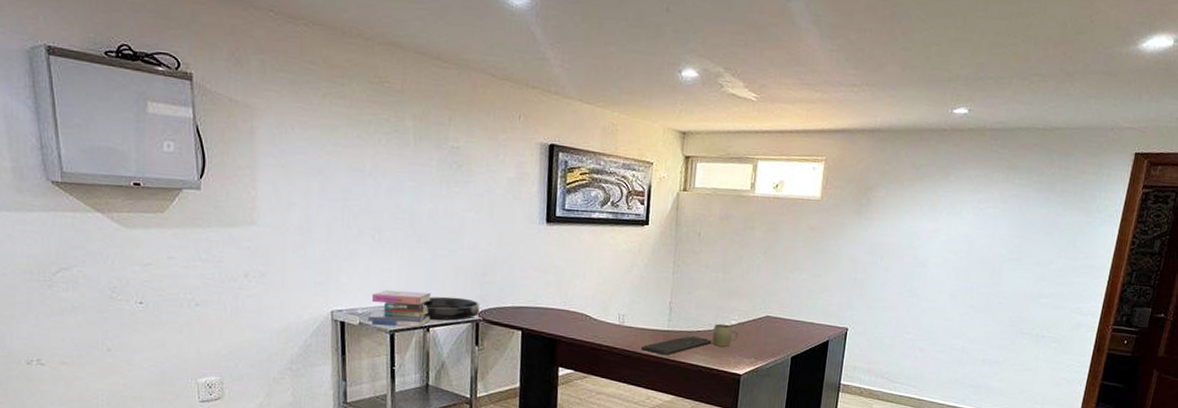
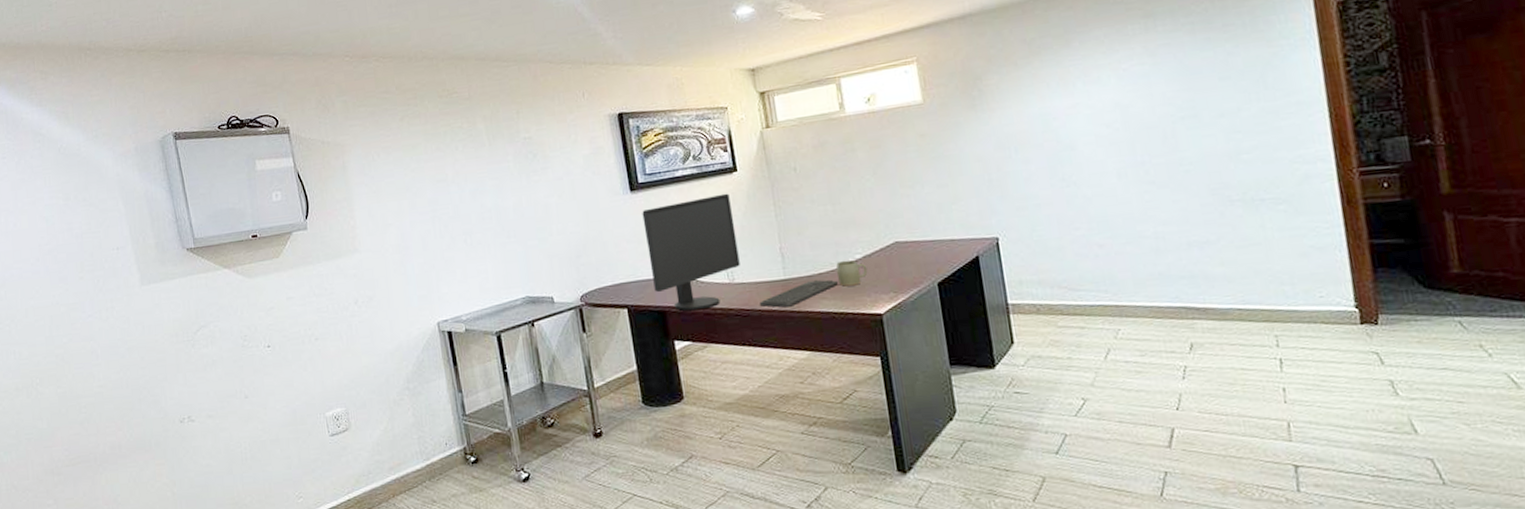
books: present [367,289,432,327] -> none [472,286,533,330]
tray: present [423,296,480,321] -> none [523,285,581,313]
computer monitor: none [550,242,637,344] -> present [642,193,740,311]

